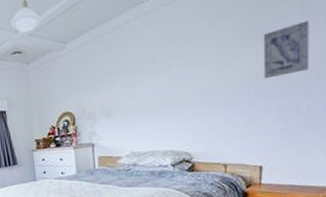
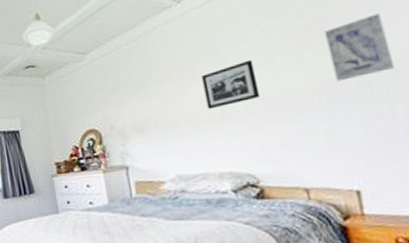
picture frame: none [161,56,205,99] -> present [201,59,261,110]

